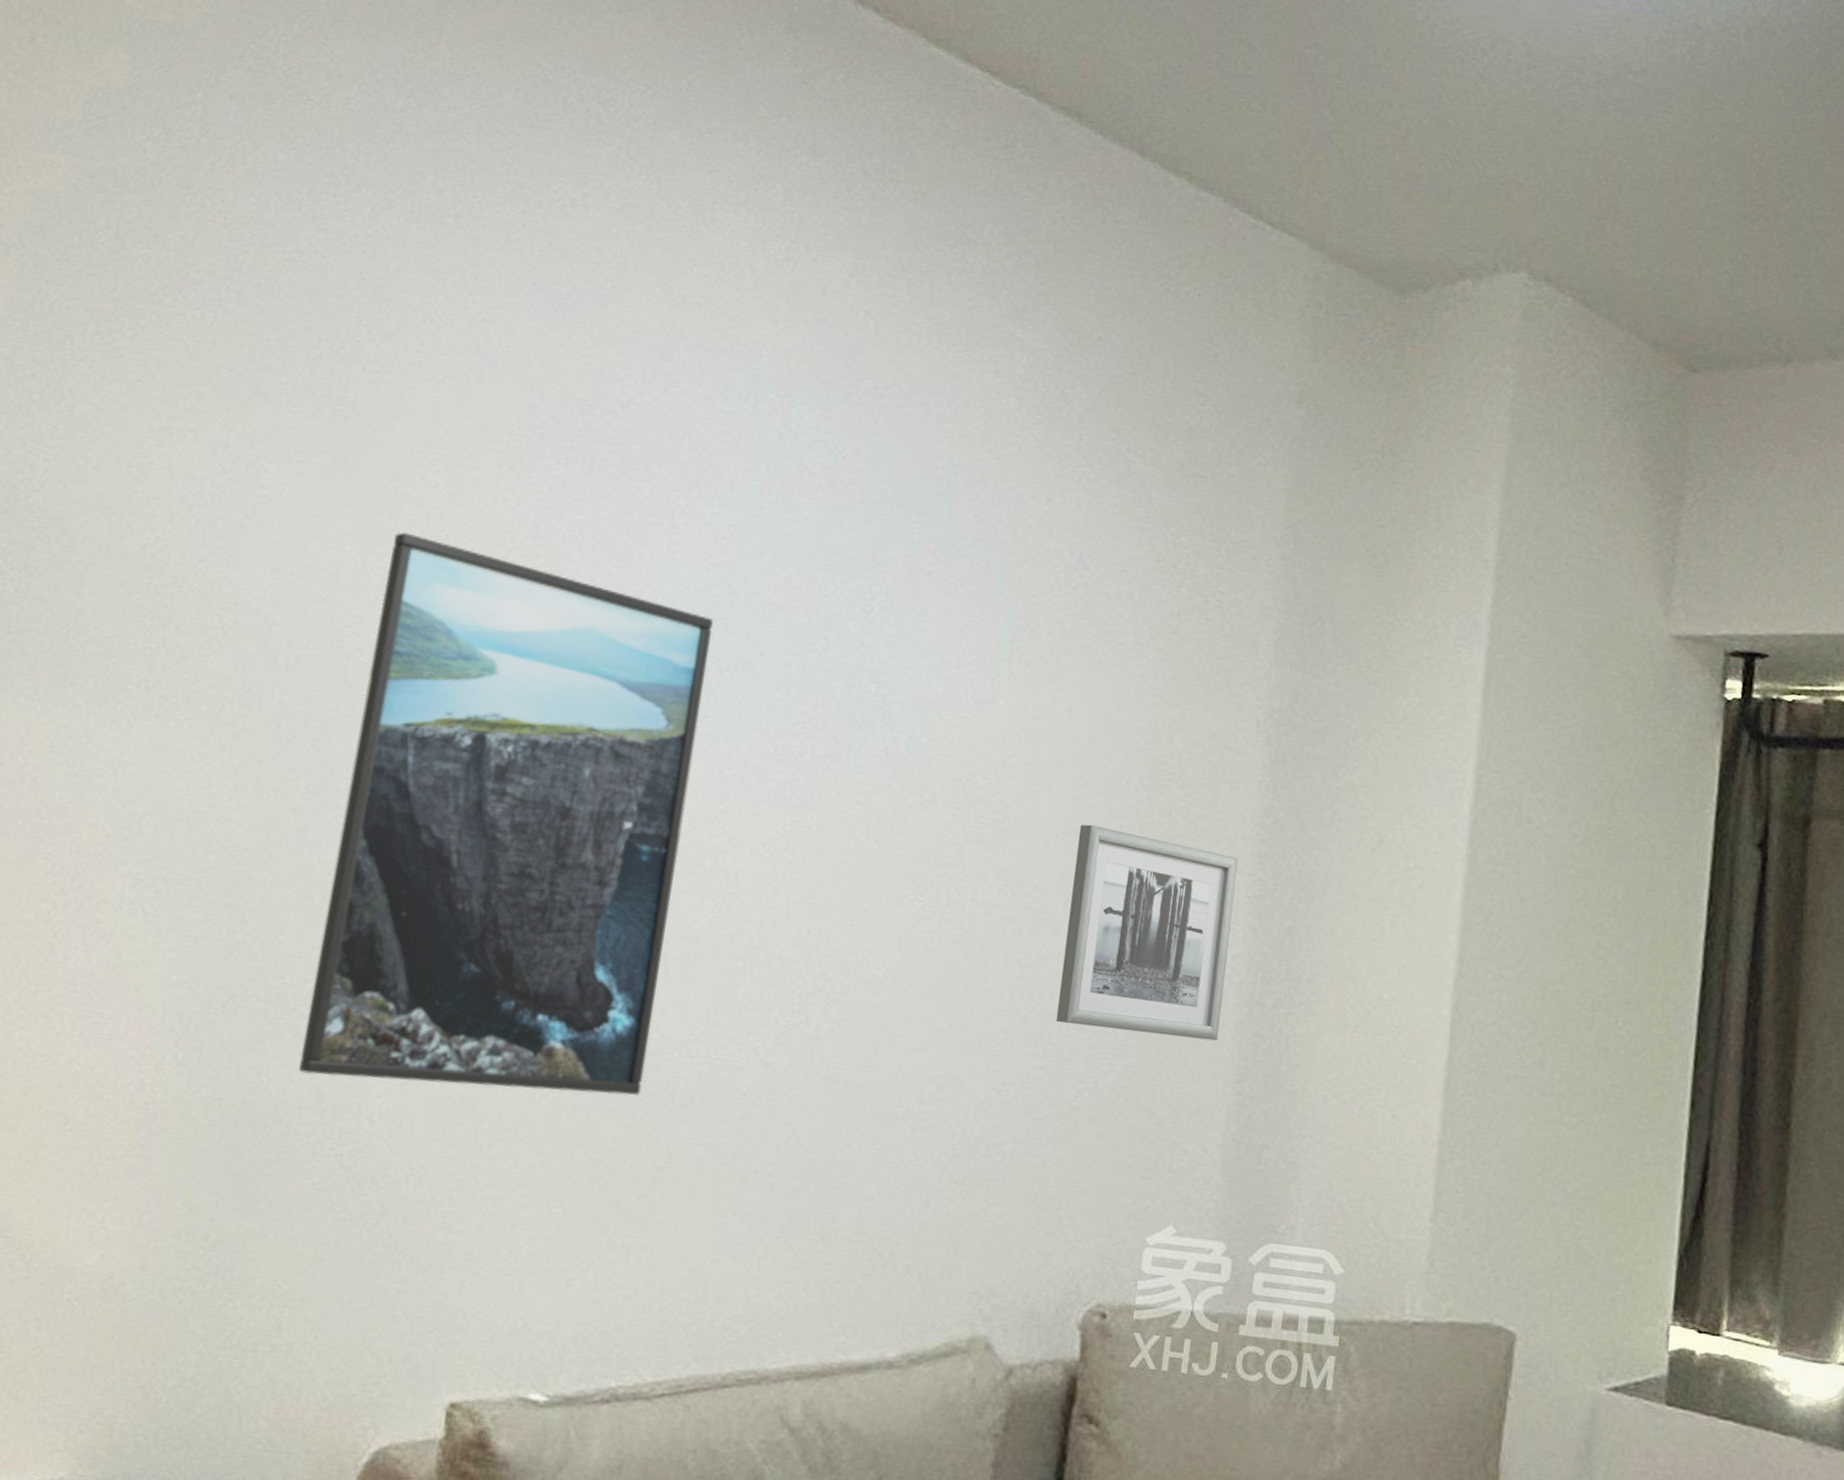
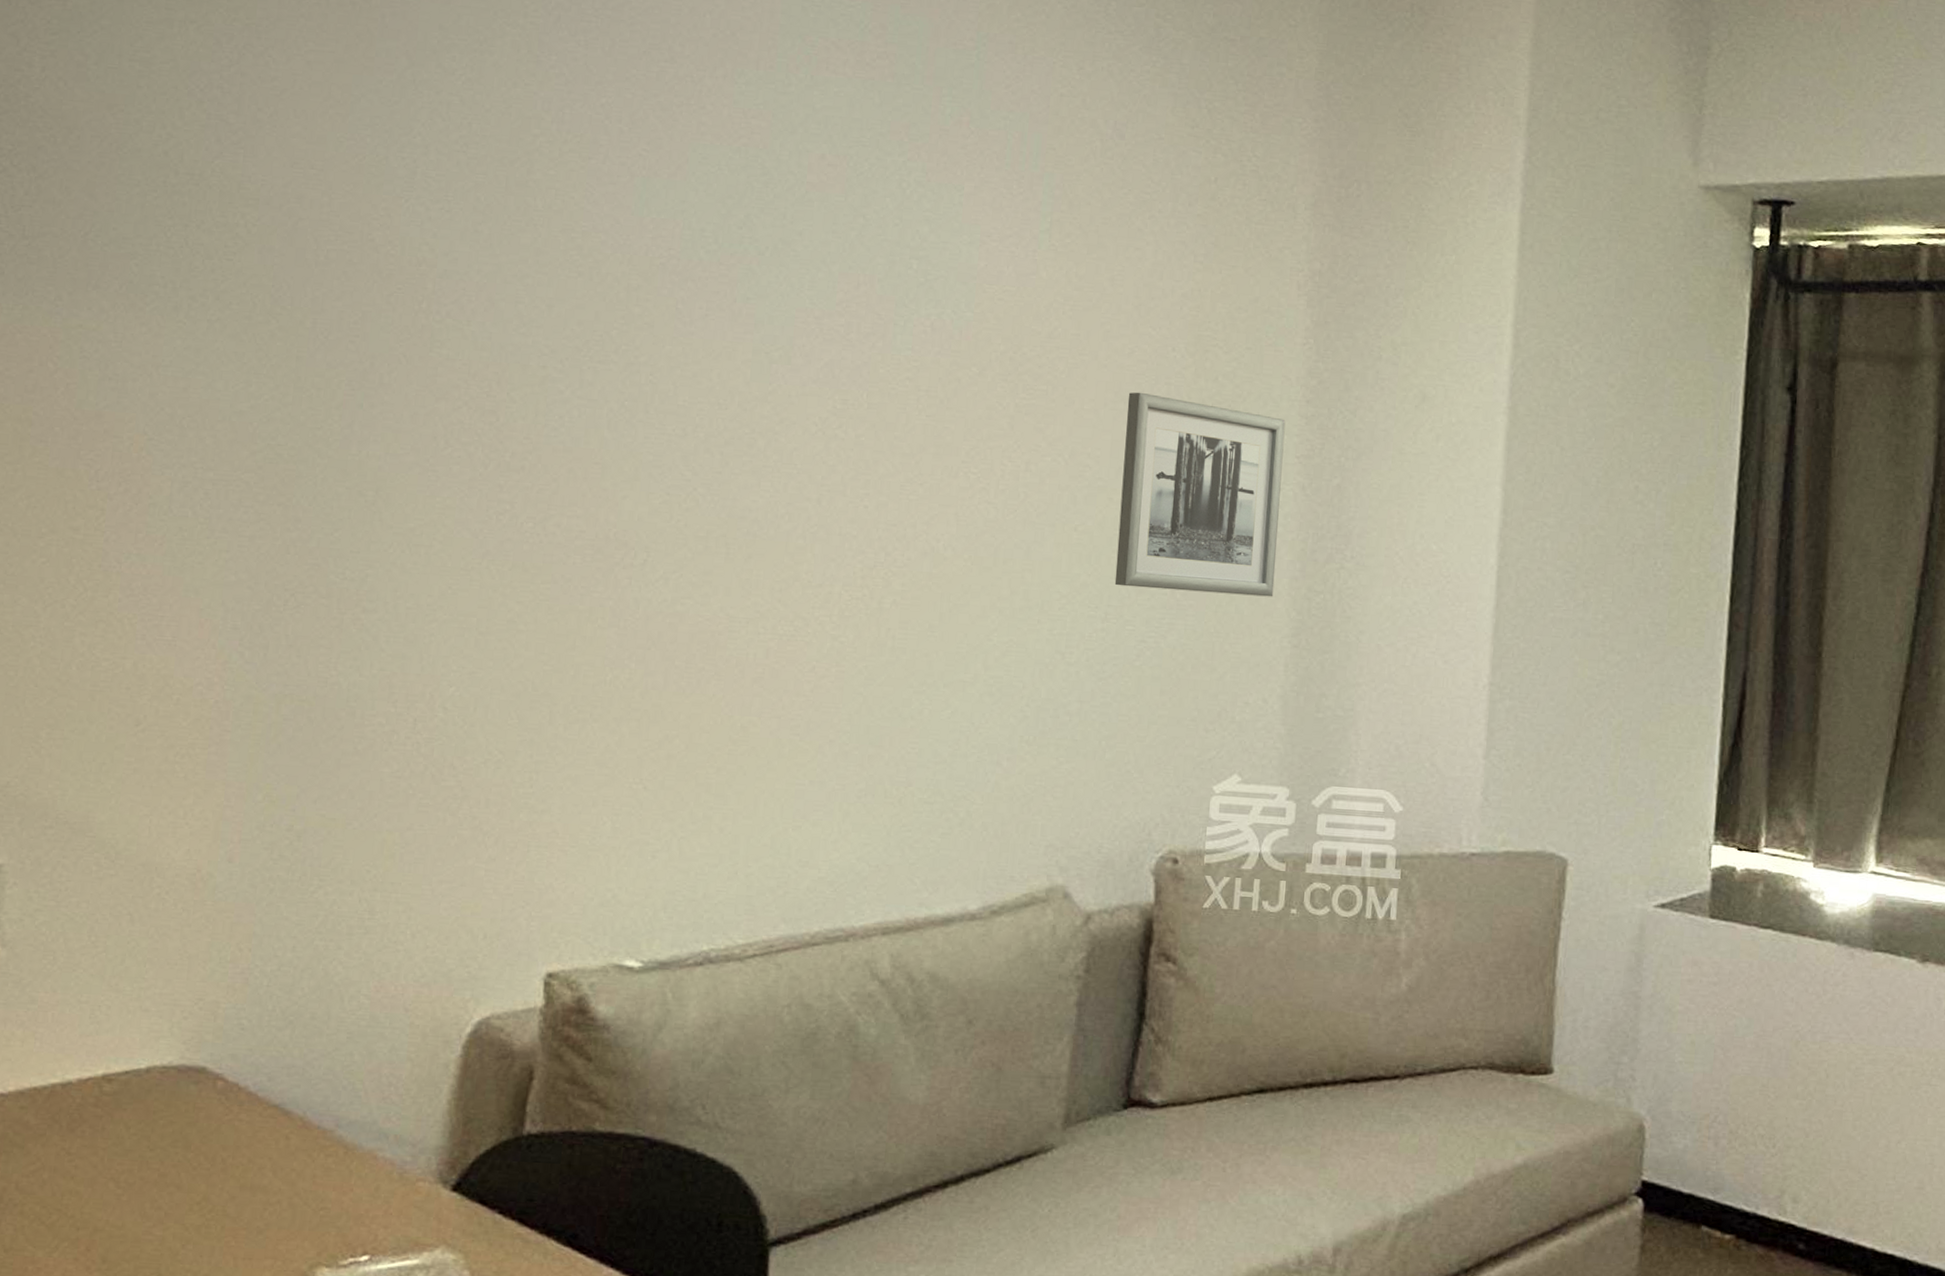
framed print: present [298,532,713,1097] -> none [367,121,749,674]

